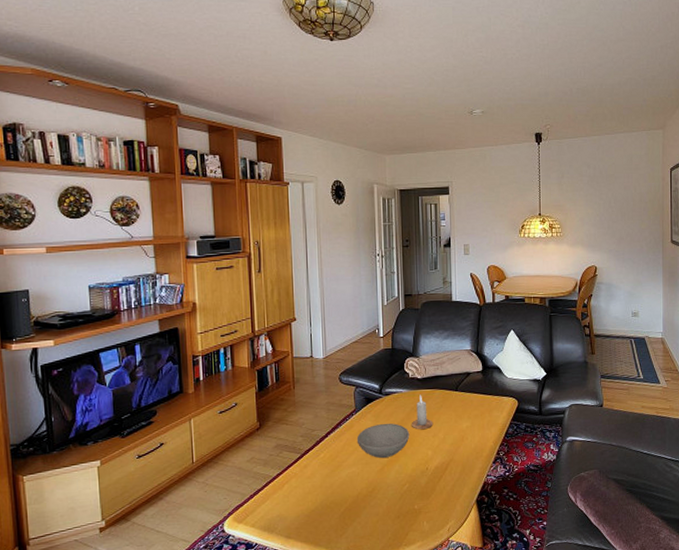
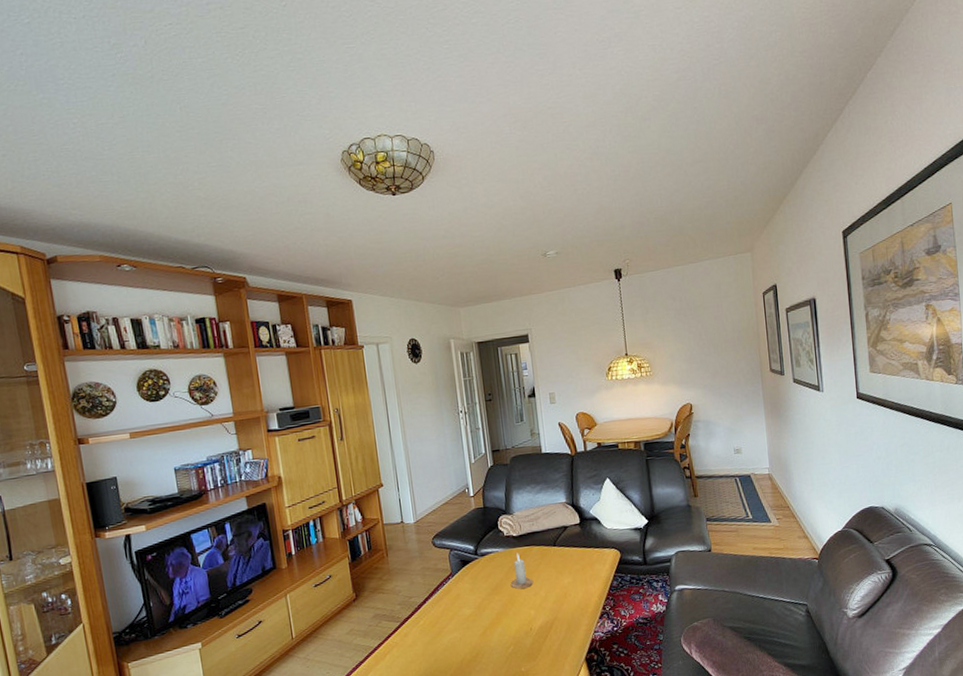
bowl: present [356,423,410,459] -> none [455,584,510,622]

